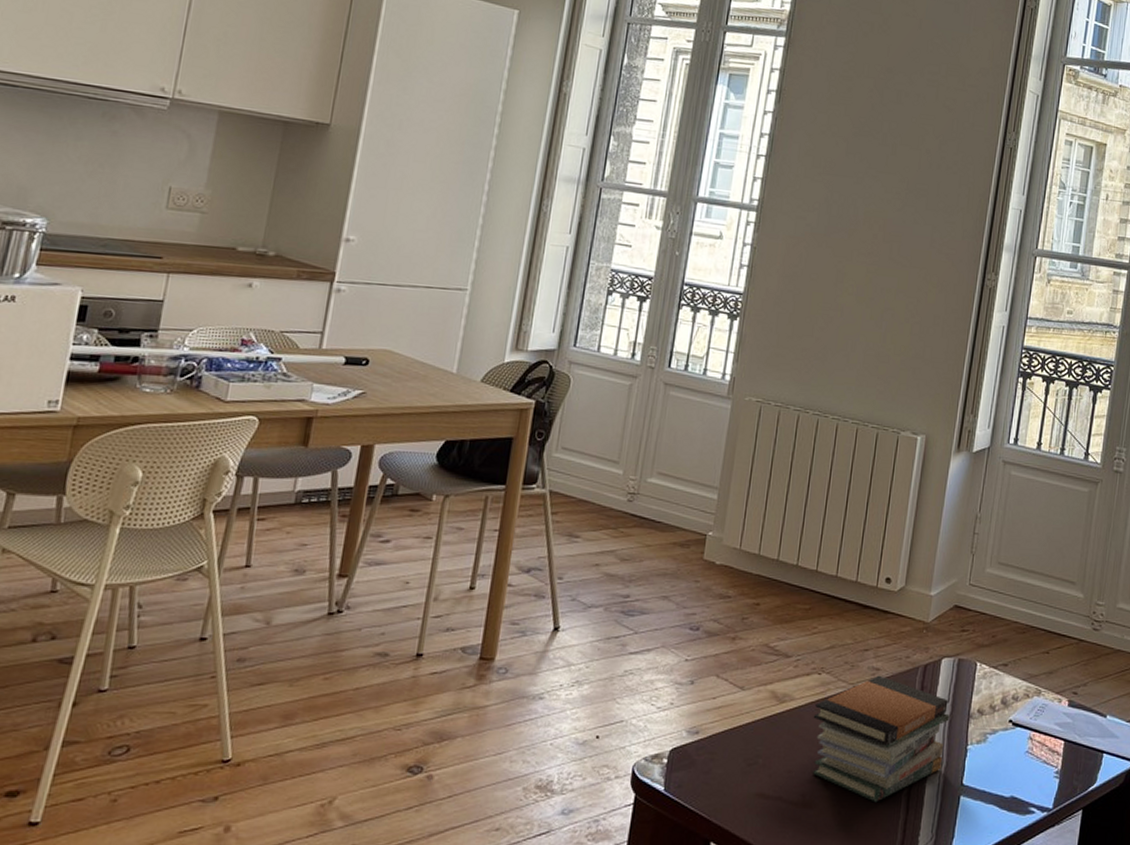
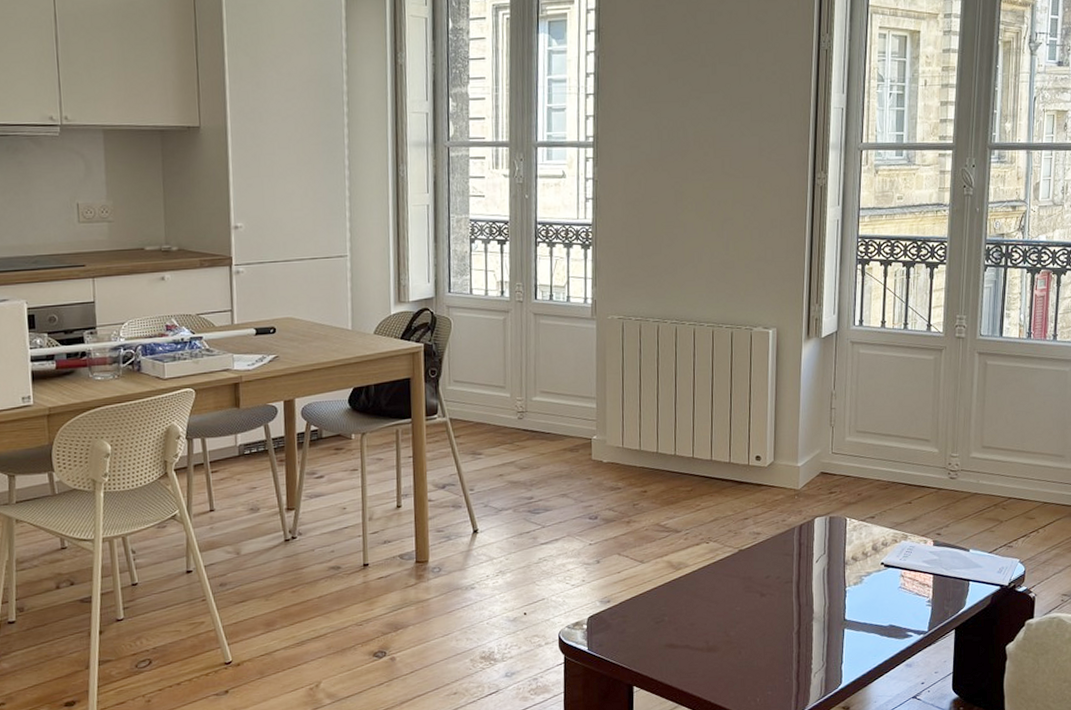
book stack: present [813,675,950,803] -> none [706,538,827,642]

